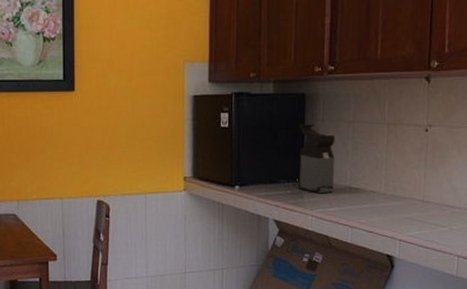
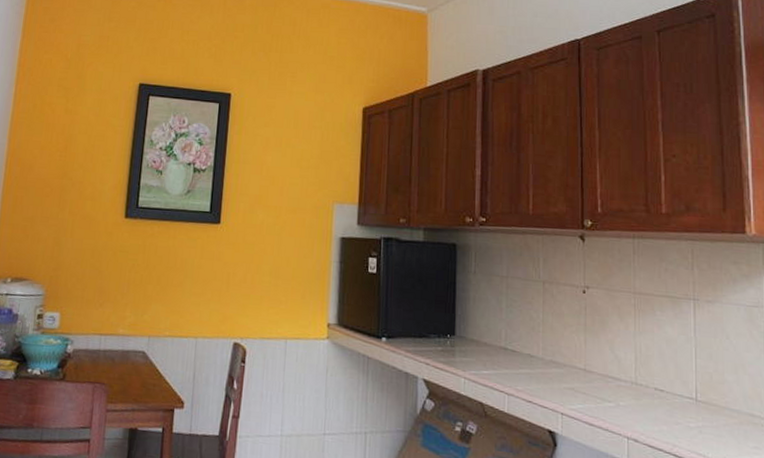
coffee maker: present [298,124,335,193] -> none [449,275,489,353]

